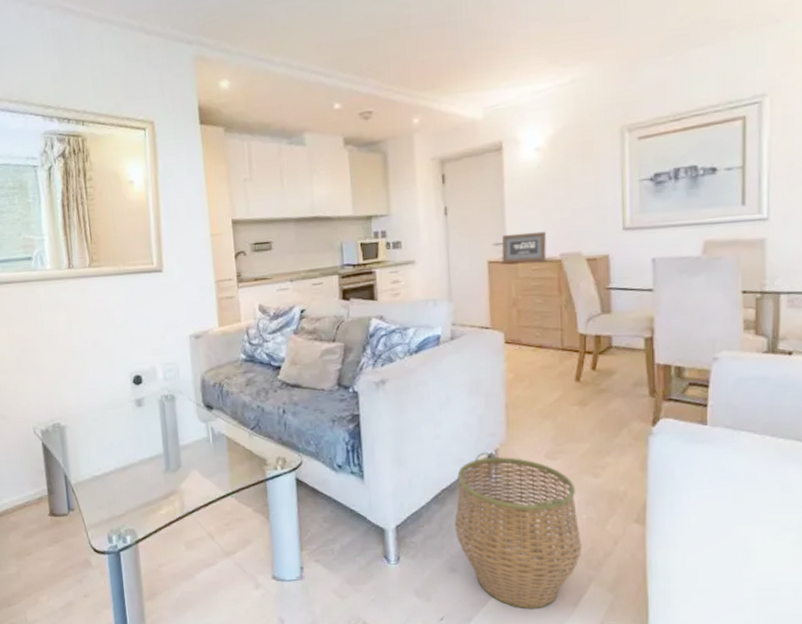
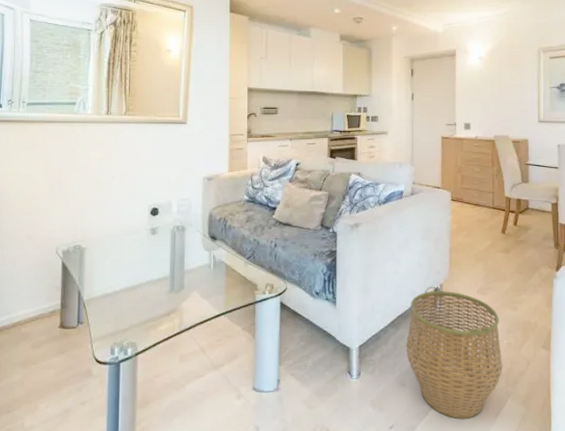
picture frame: present [501,231,547,264] -> none [452,118,484,141]

